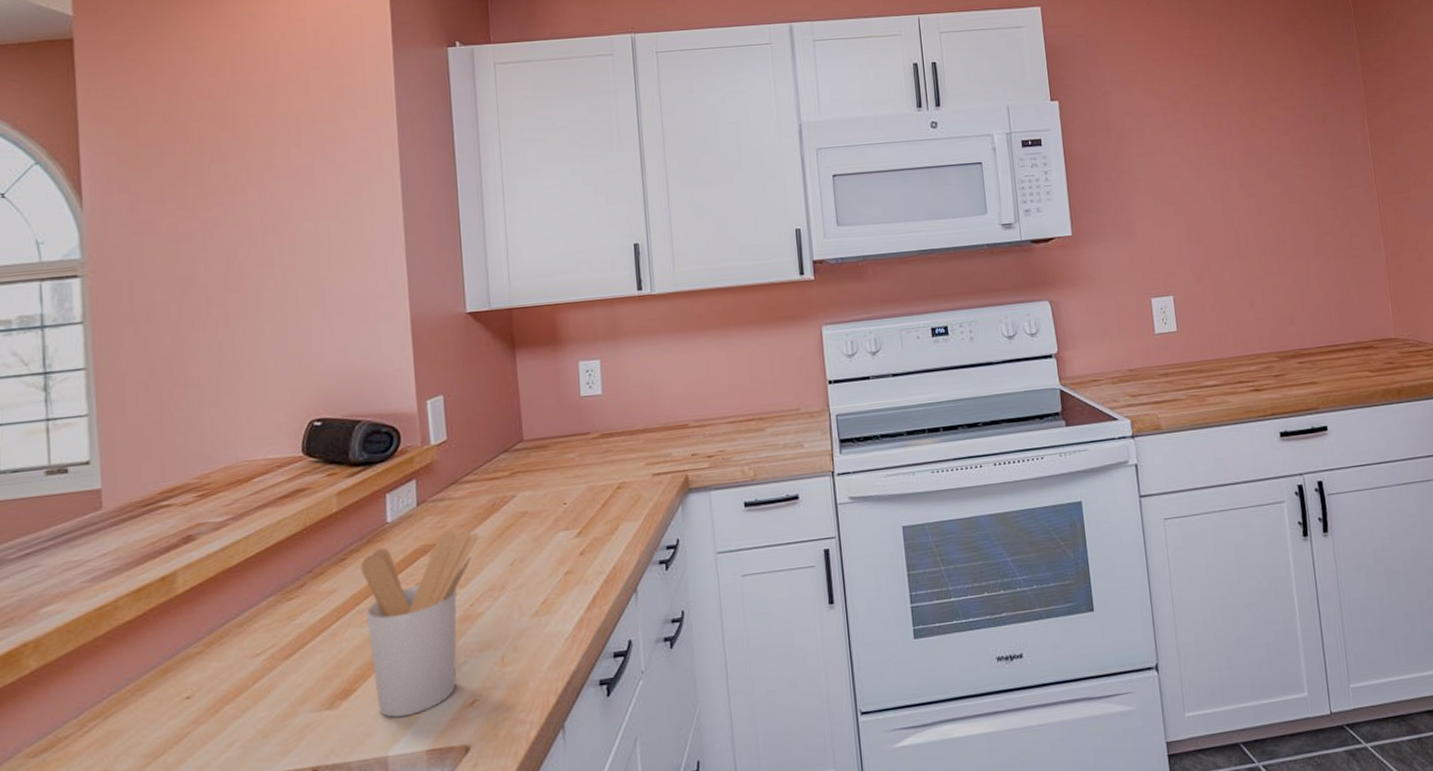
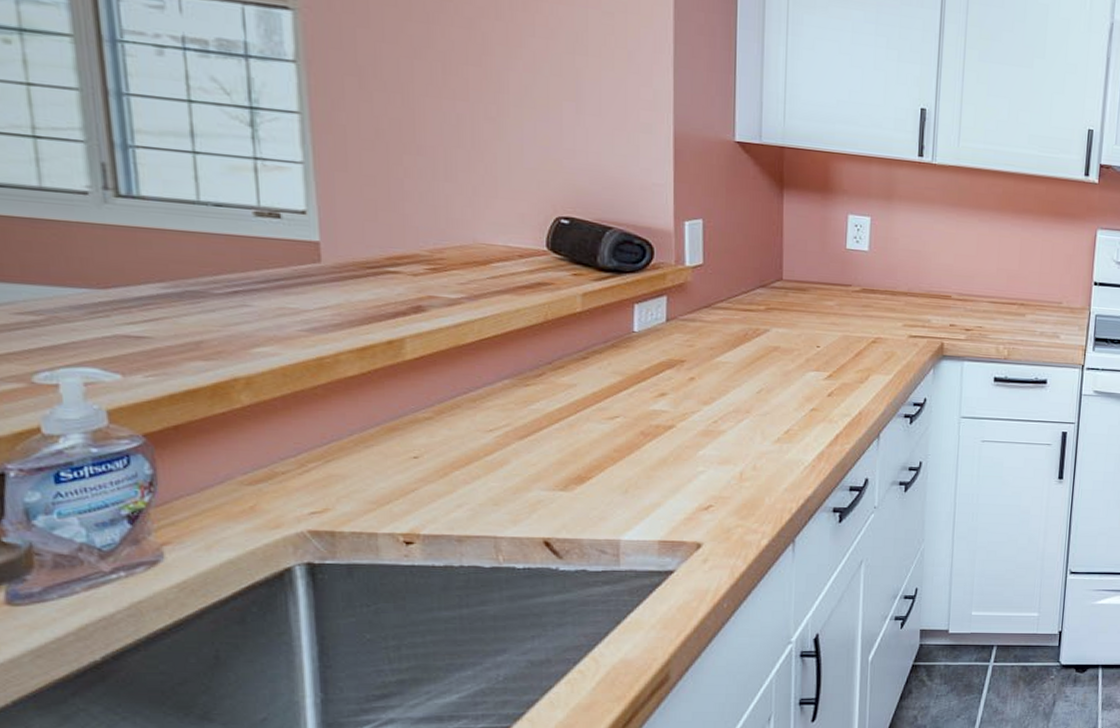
utensil holder: present [360,530,479,718] -> none [603,350,728,509]

